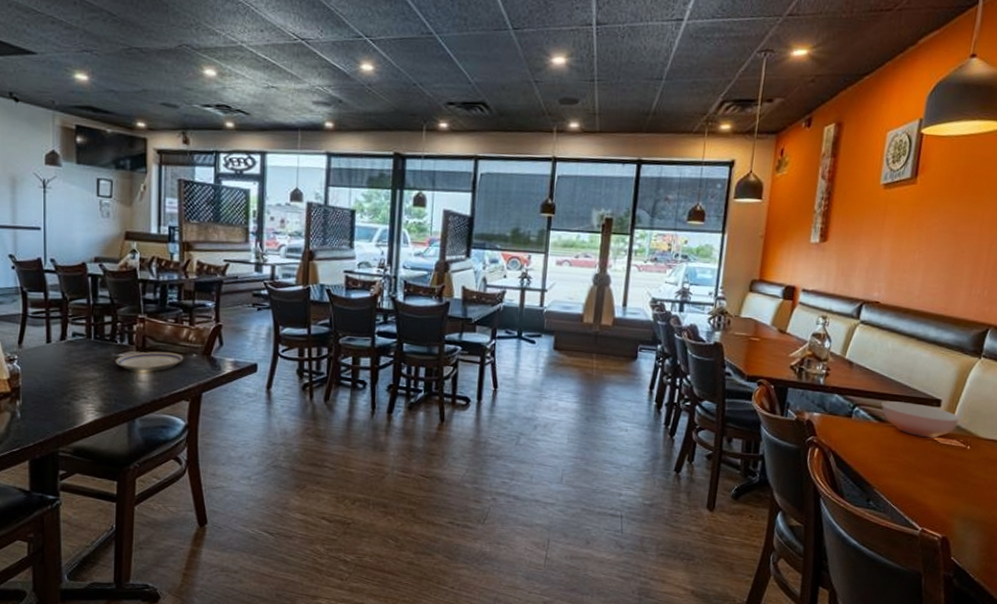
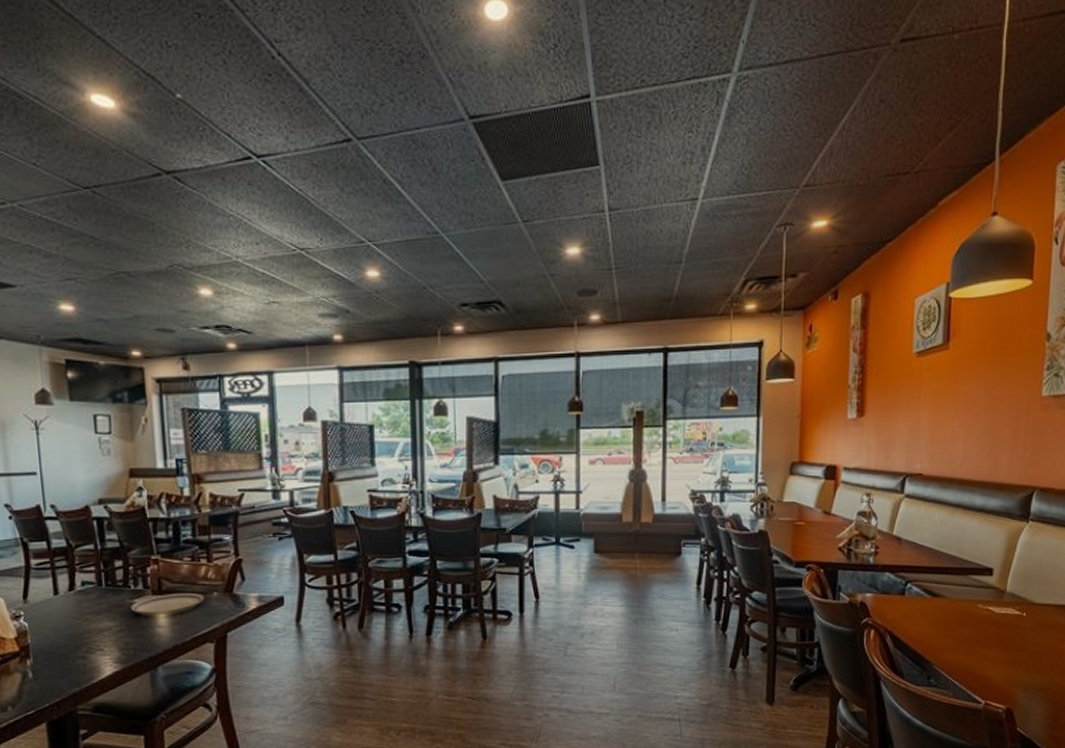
bowl: present [881,401,961,438] -> none [933,574,1014,609]

